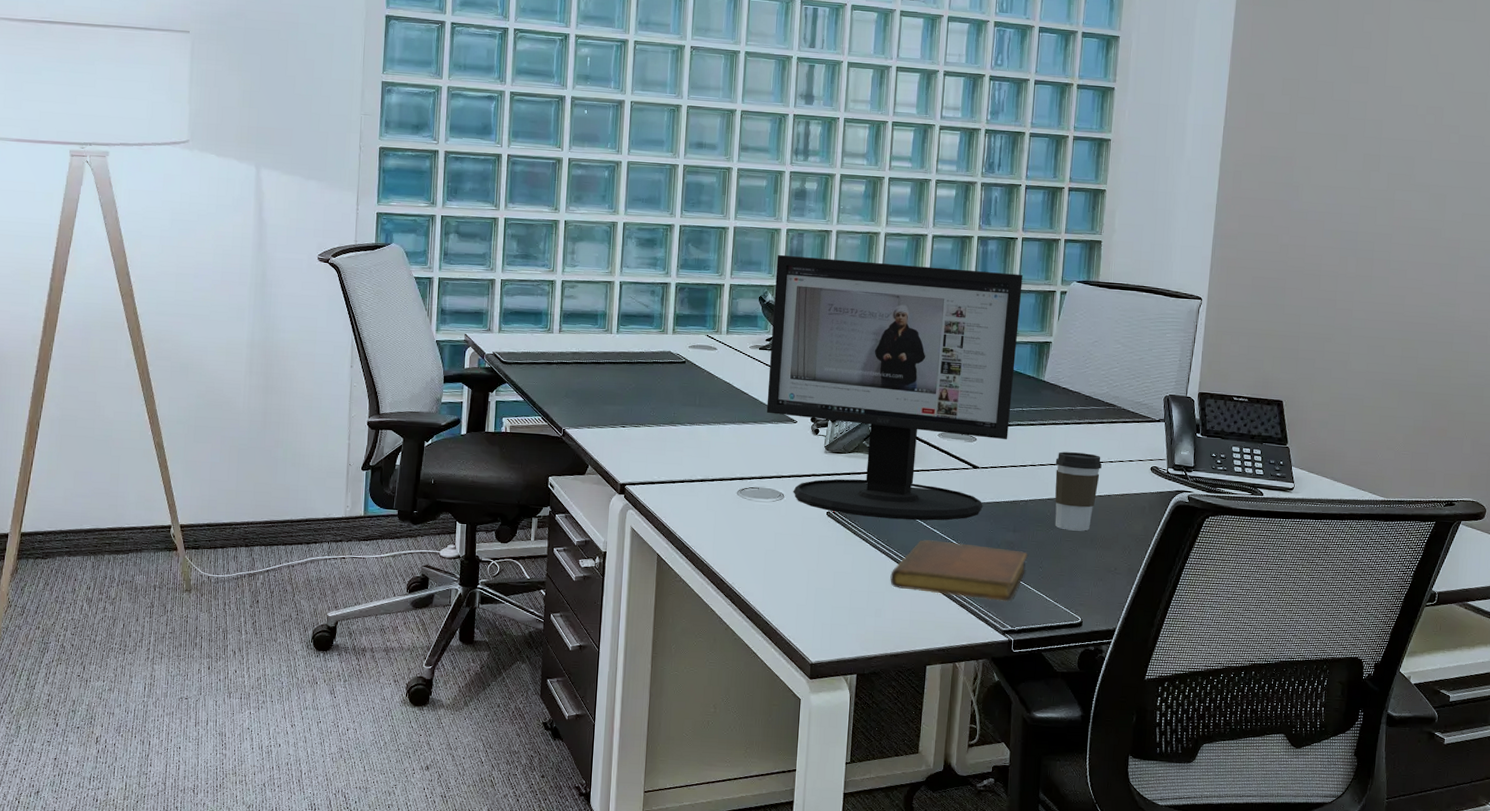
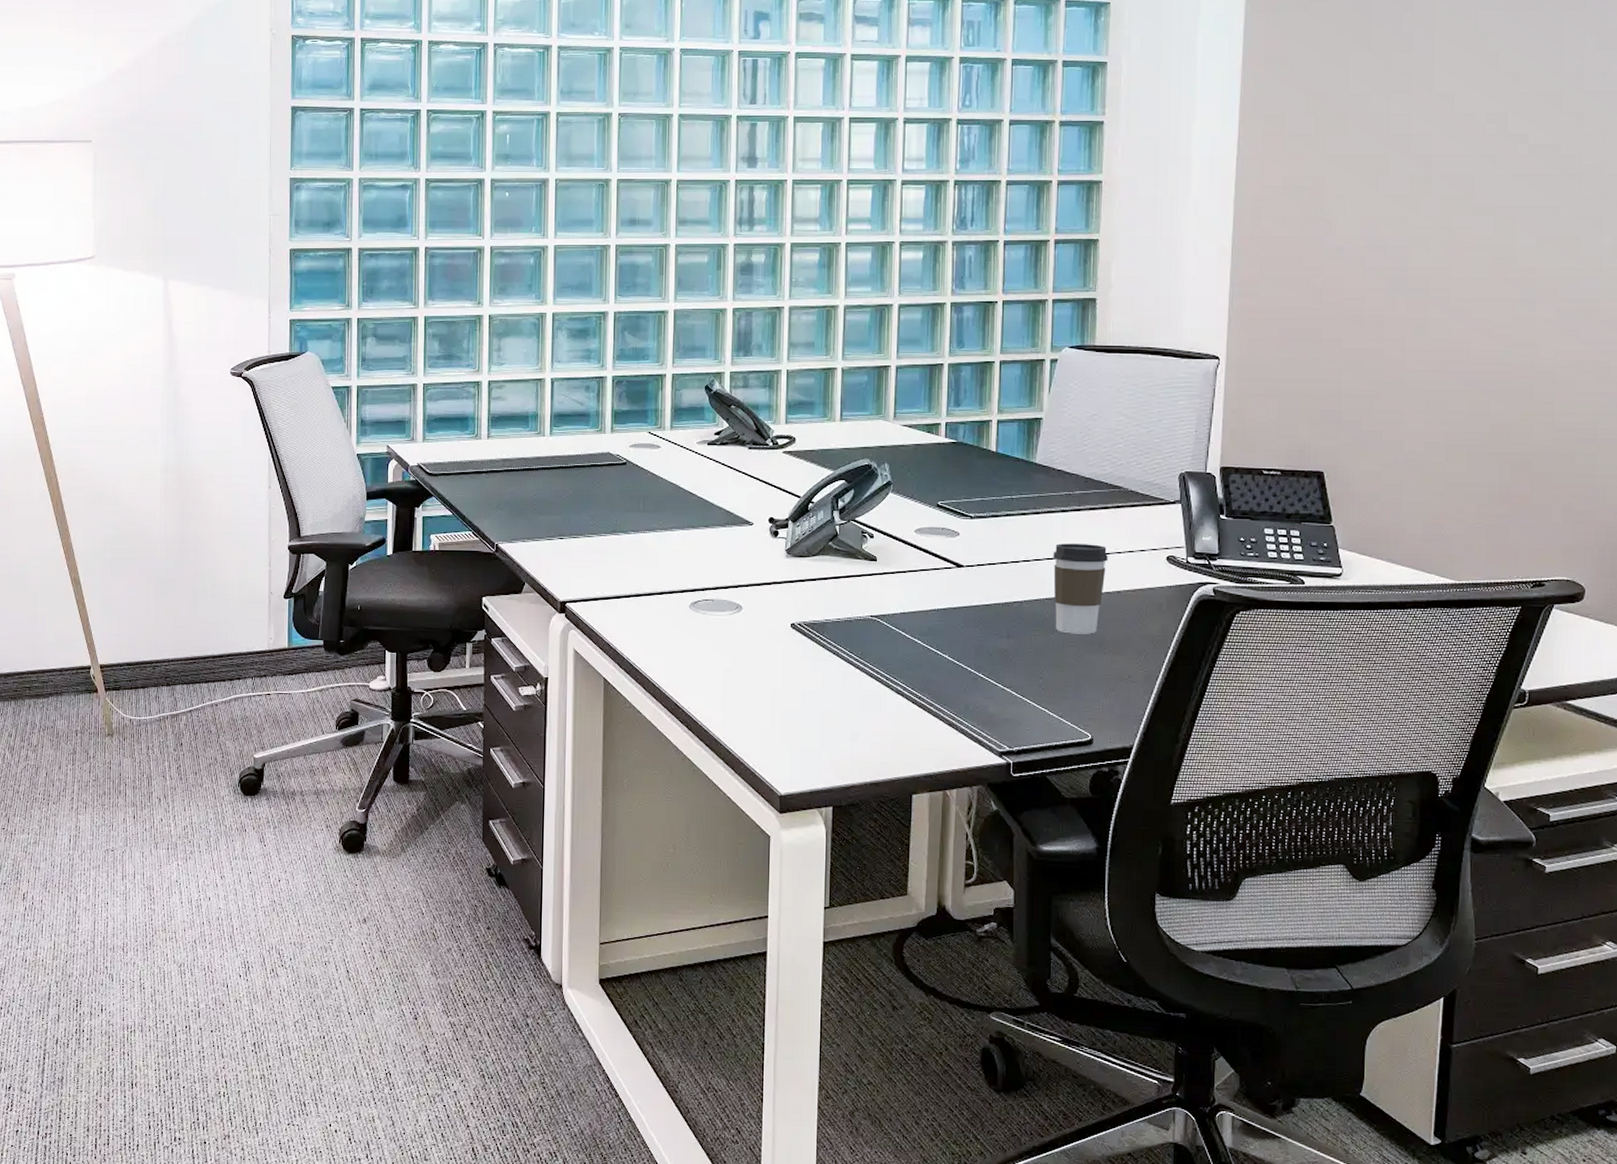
computer monitor: present [766,254,1023,521] -> none [718,337,1005,630]
notebook: present [890,539,1029,602] -> none [866,650,1026,718]

